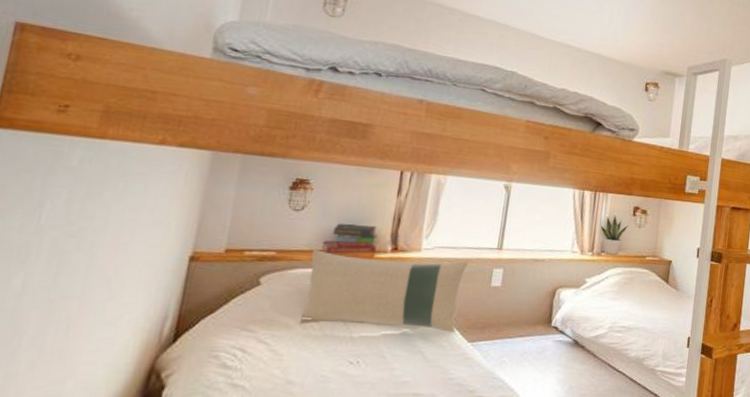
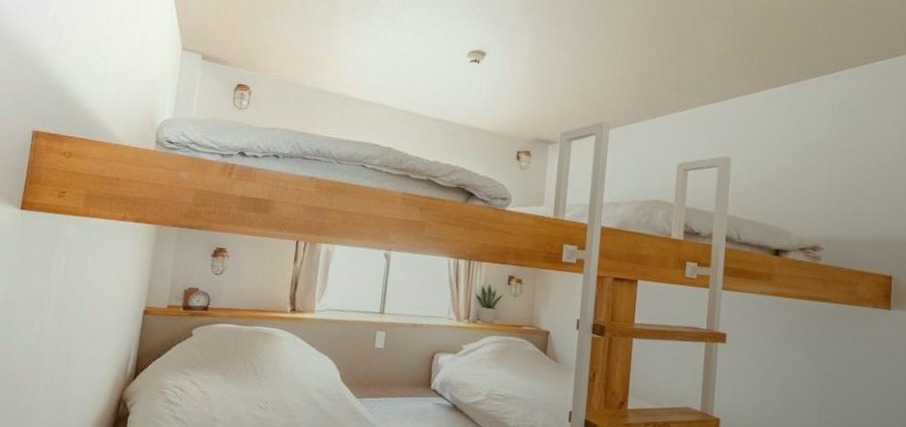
alarm clock: none [245,226,286,256] -> present [181,287,210,312]
pillow: present [298,249,468,332] -> none [221,308,355,388]
books: present [322,224,378,260] -> none [237,286,279,319]

